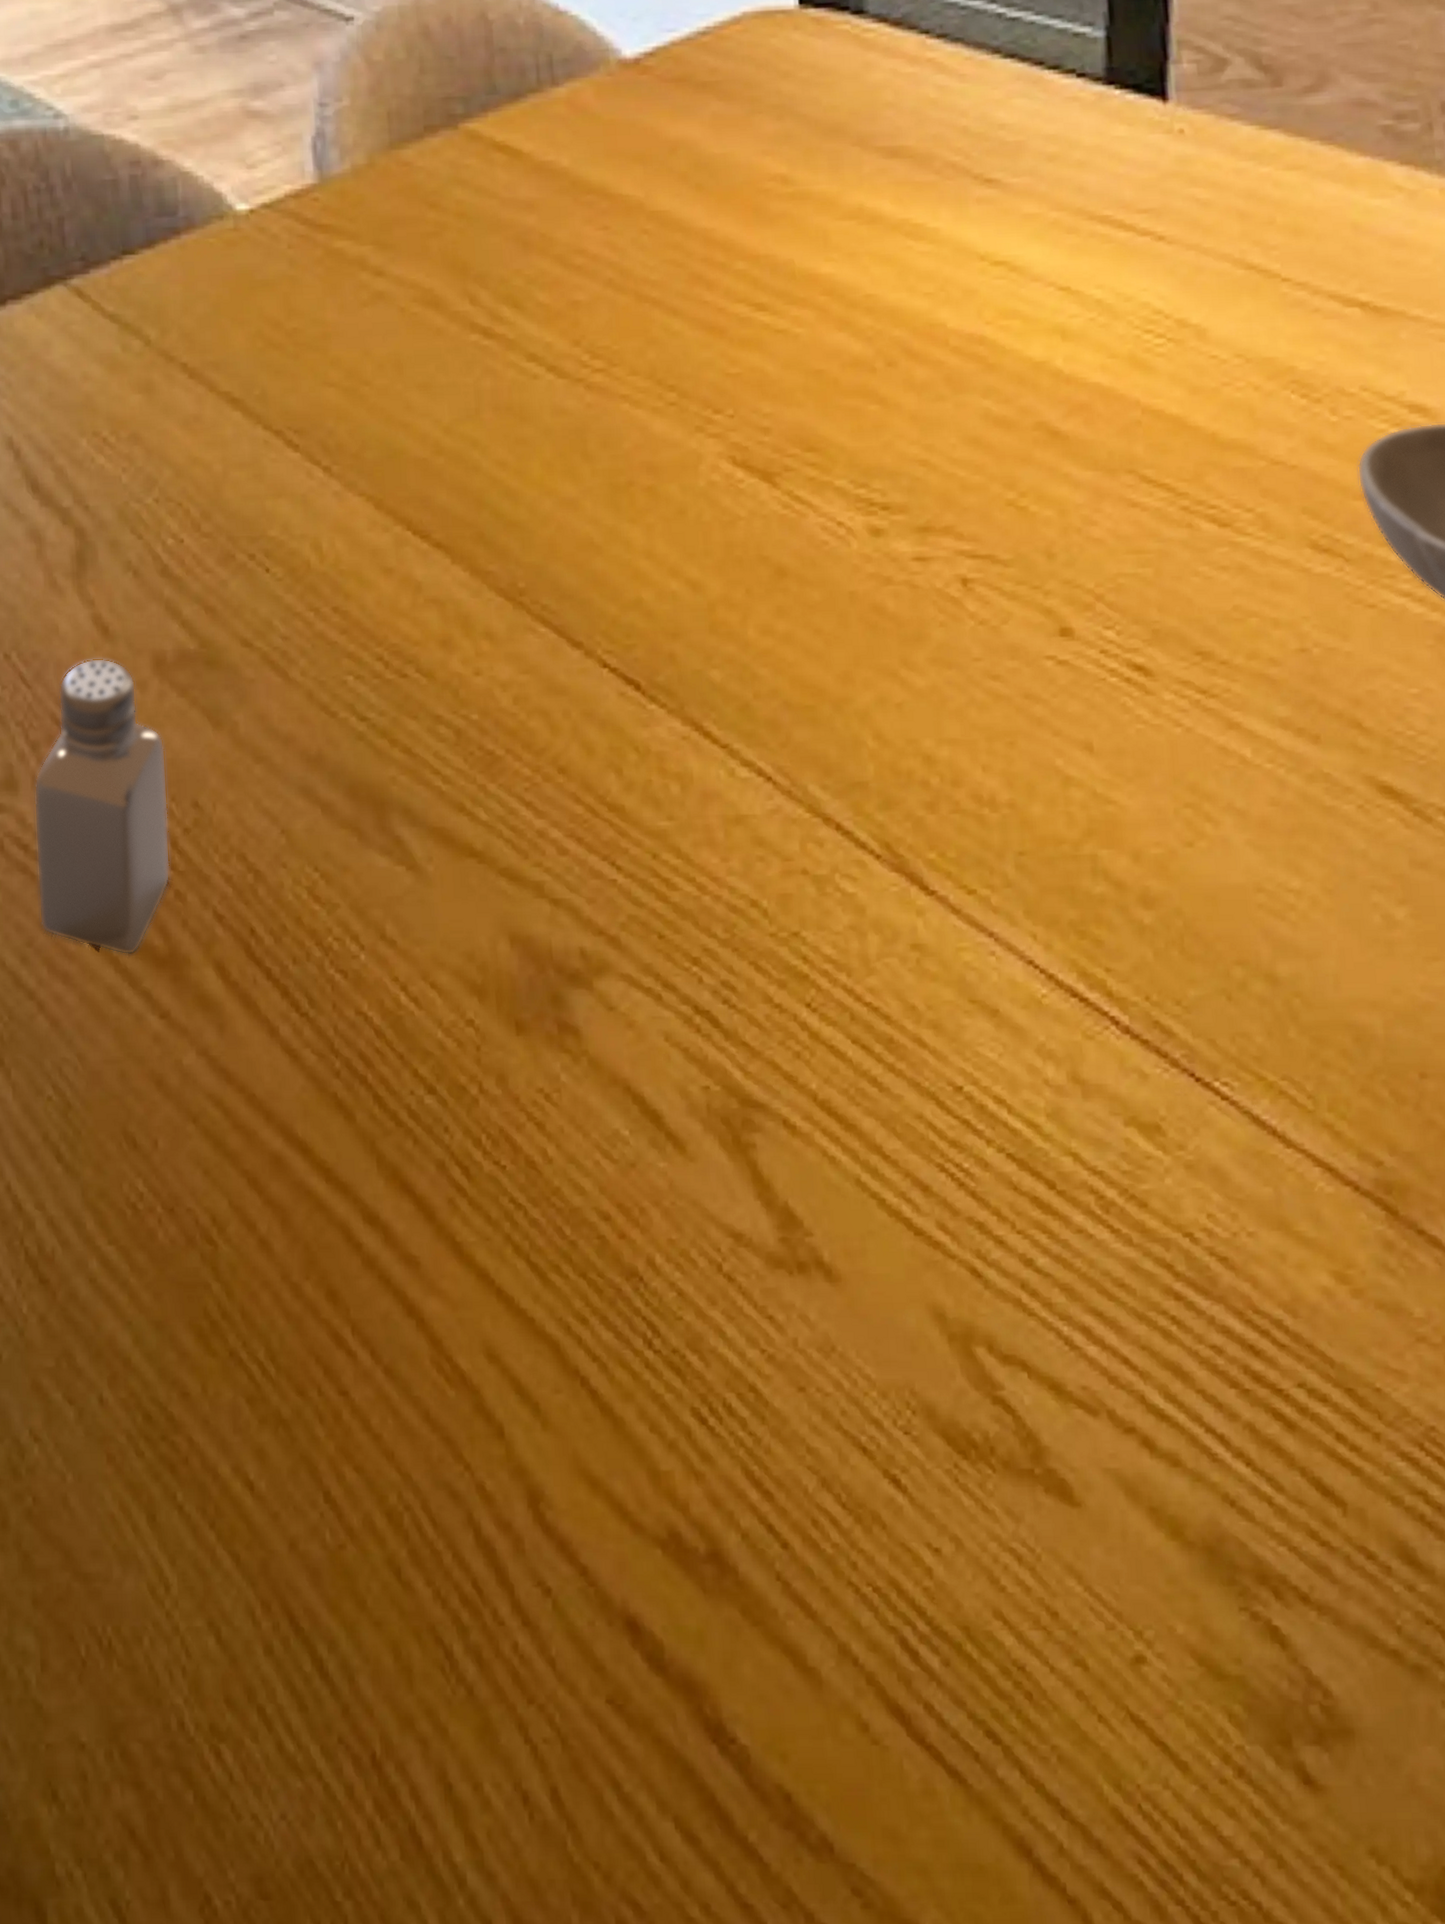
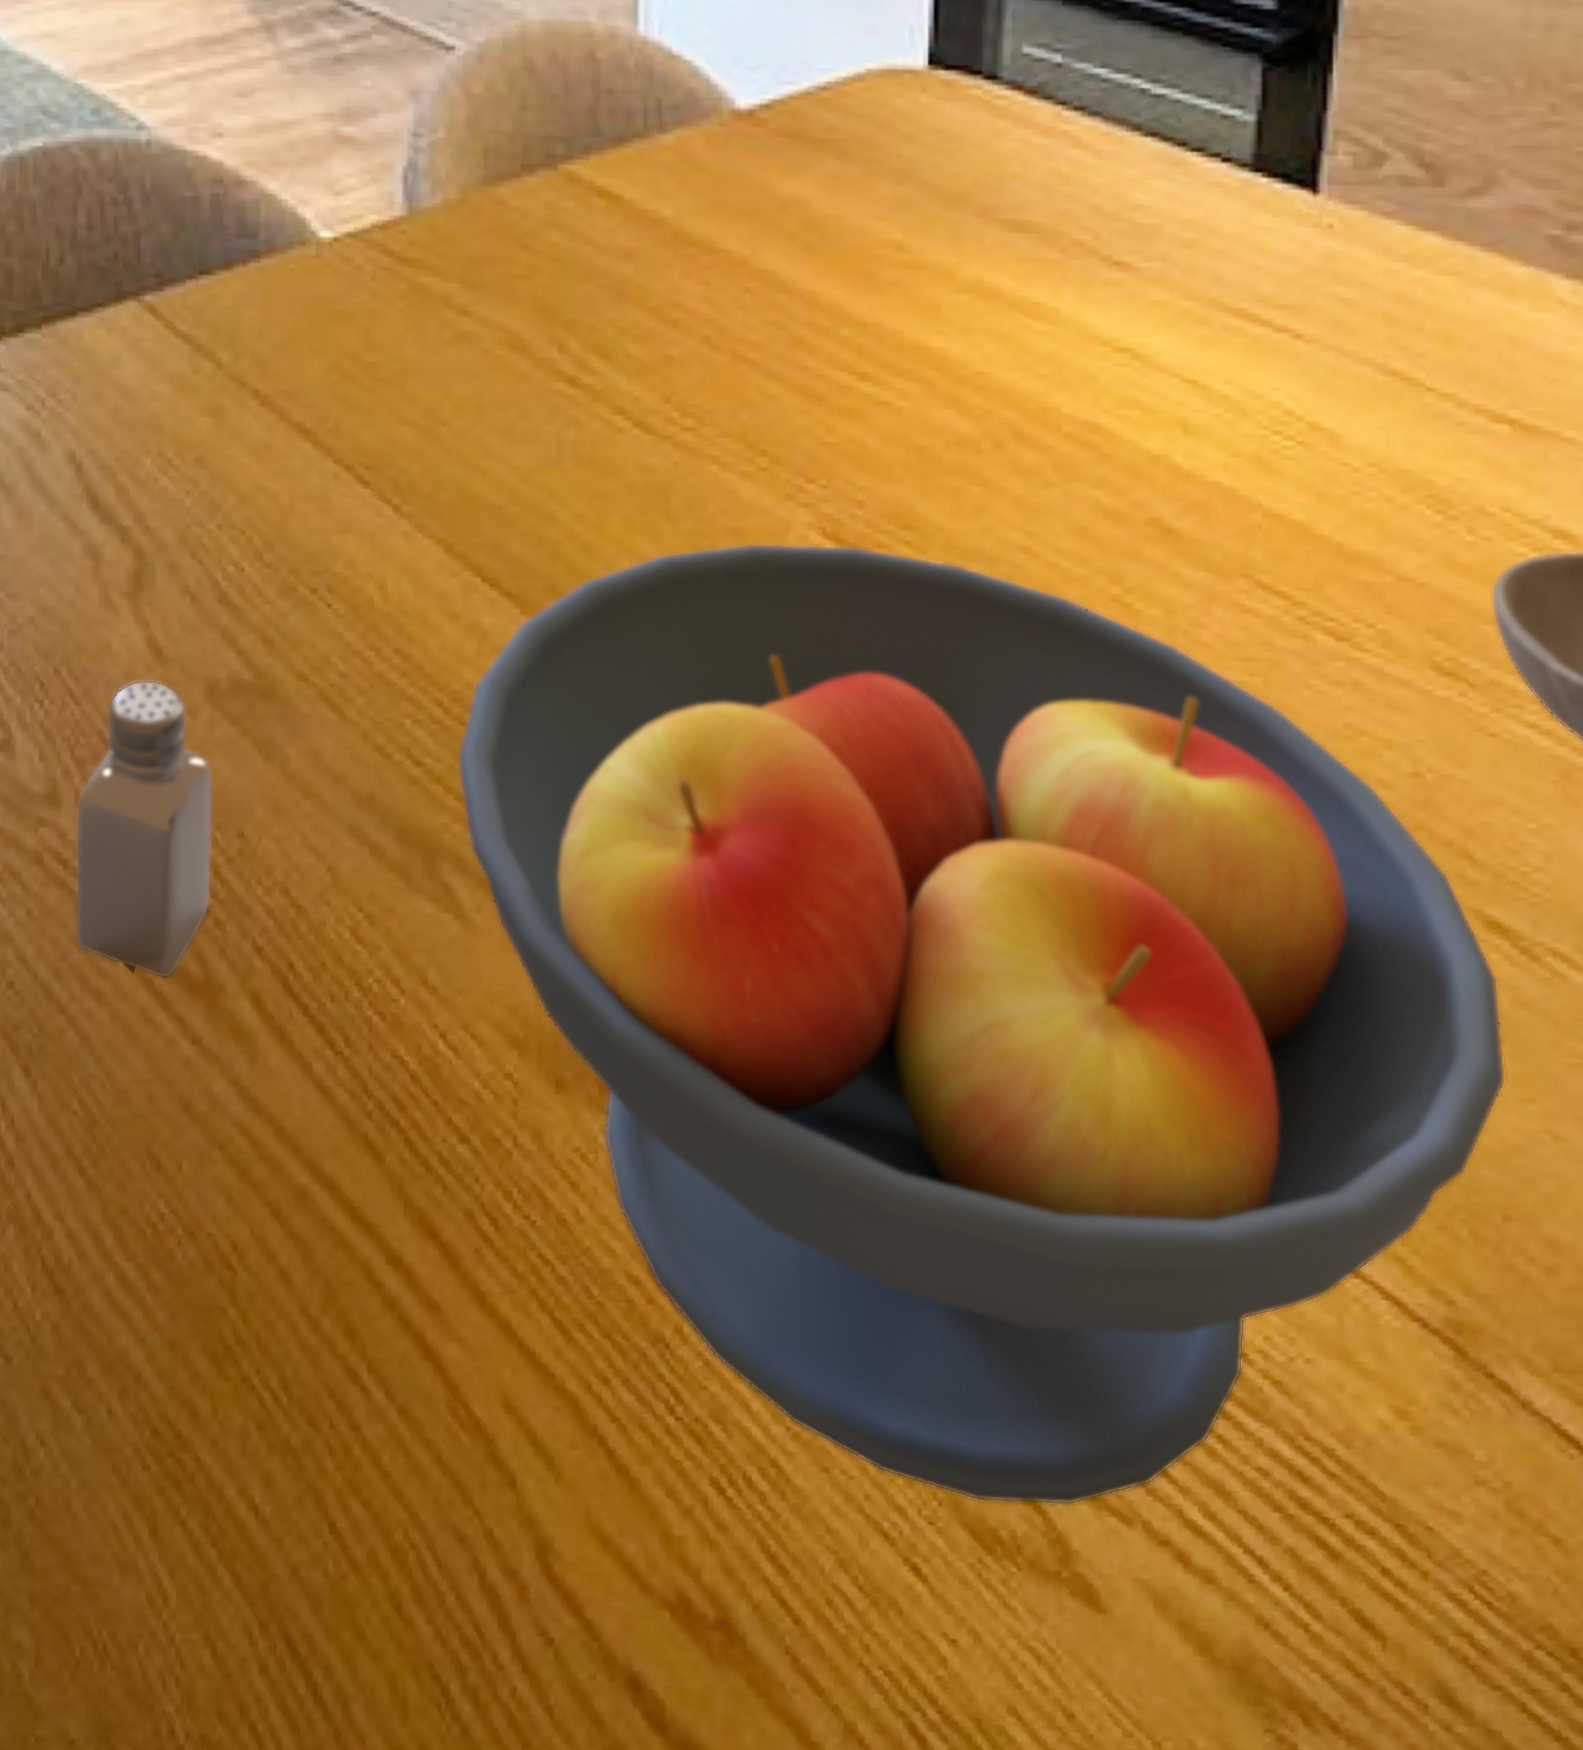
fruit bowl: none [400,472,1412,1407] -> present [457,543,1506,1506]

